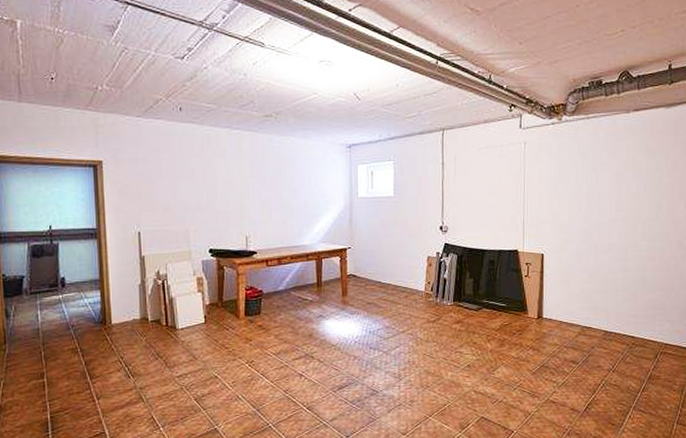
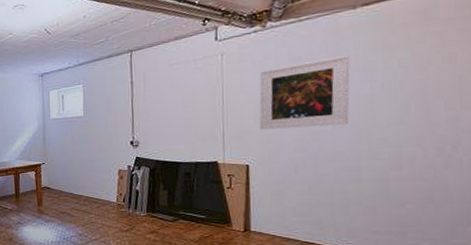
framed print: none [554,155,623,220] -> present [259,55,350,130]

